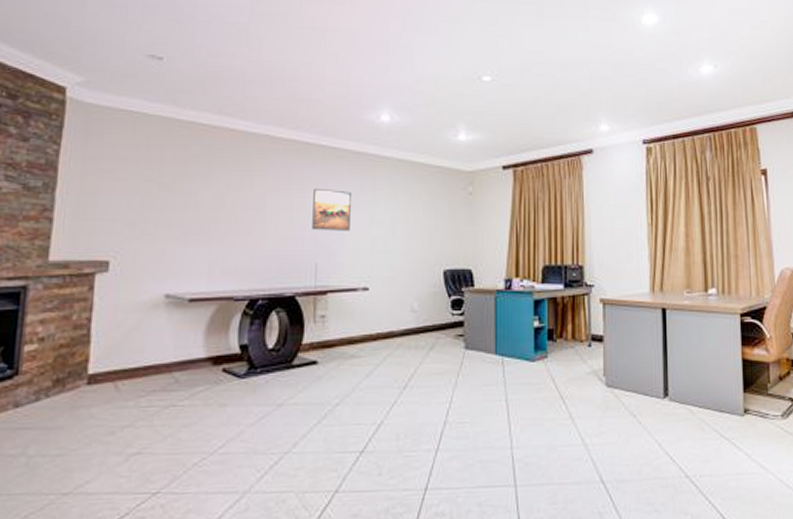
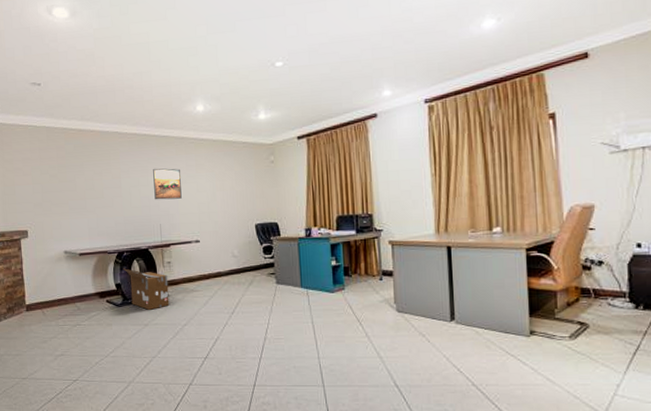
cardboard box: none [255,322,319,383] -> present [123,268,170,310]

